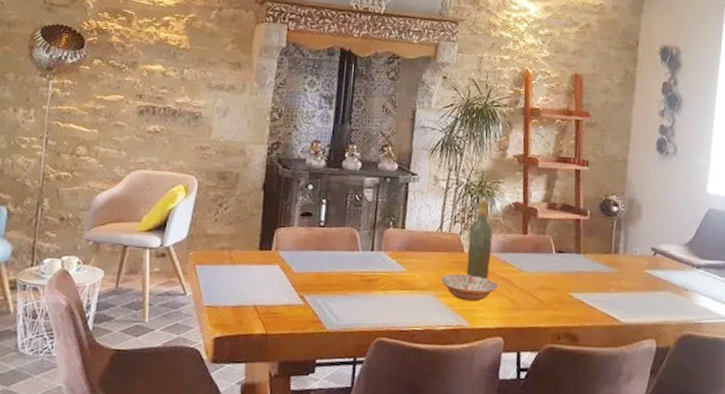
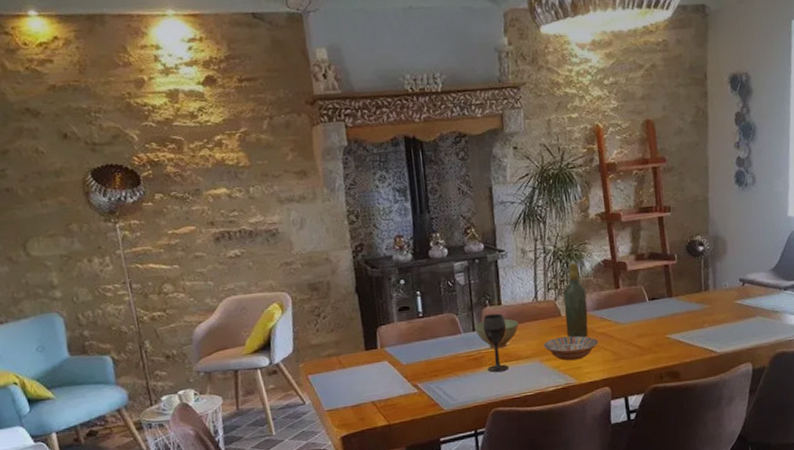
bowl: none [373,242,419,274] -> present [473,319,519,349]
wine glass: none [379,236,407,300] -> present [482,313,508,373]

